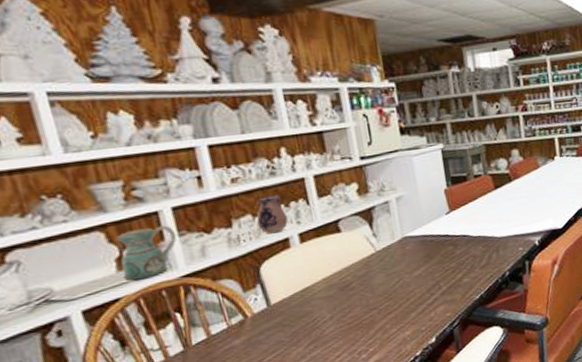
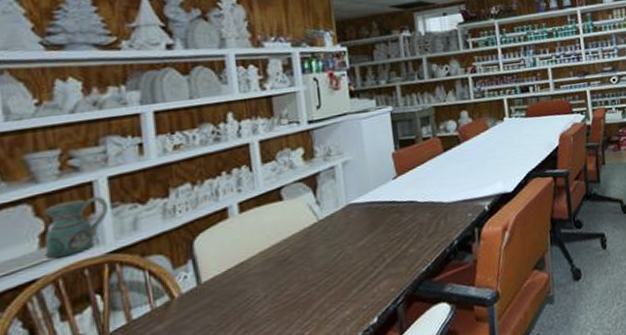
ceramic pitcher: present [257,195,288,234] -> none [196,162,228,204]

